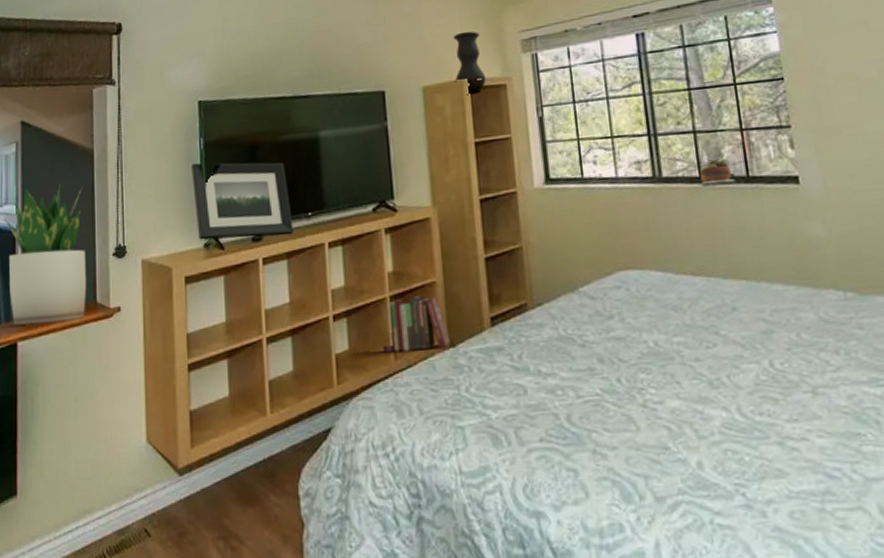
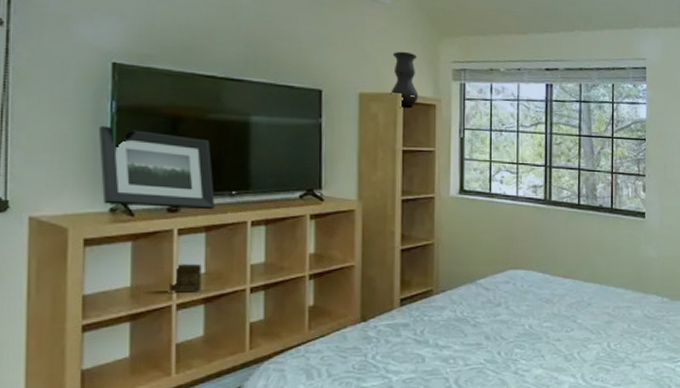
decorative box: none [259,294,288,326] -> present [170,264,202,292]
books: present [383,296,451,353] -> none [299,277,363,323]
succulent plant: present [700,158,736,187] -> none [578,192,603,213]

